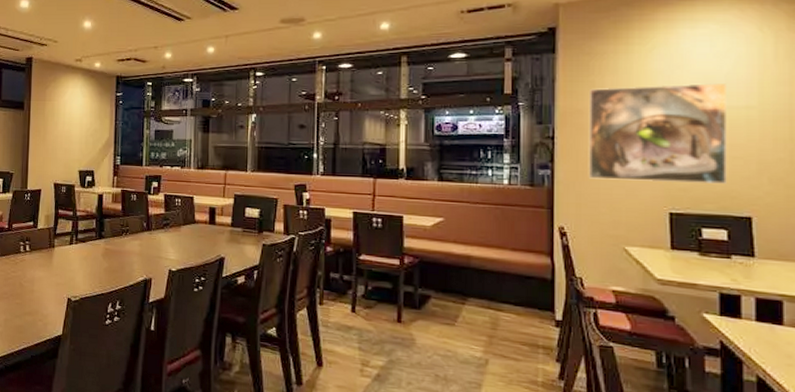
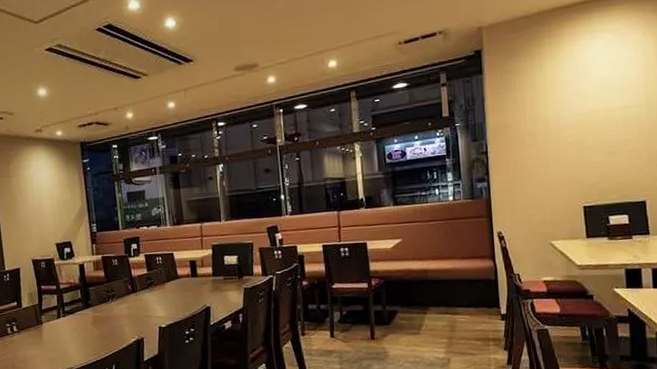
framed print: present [588,83,727,184] -> none [513,86,625,186]

